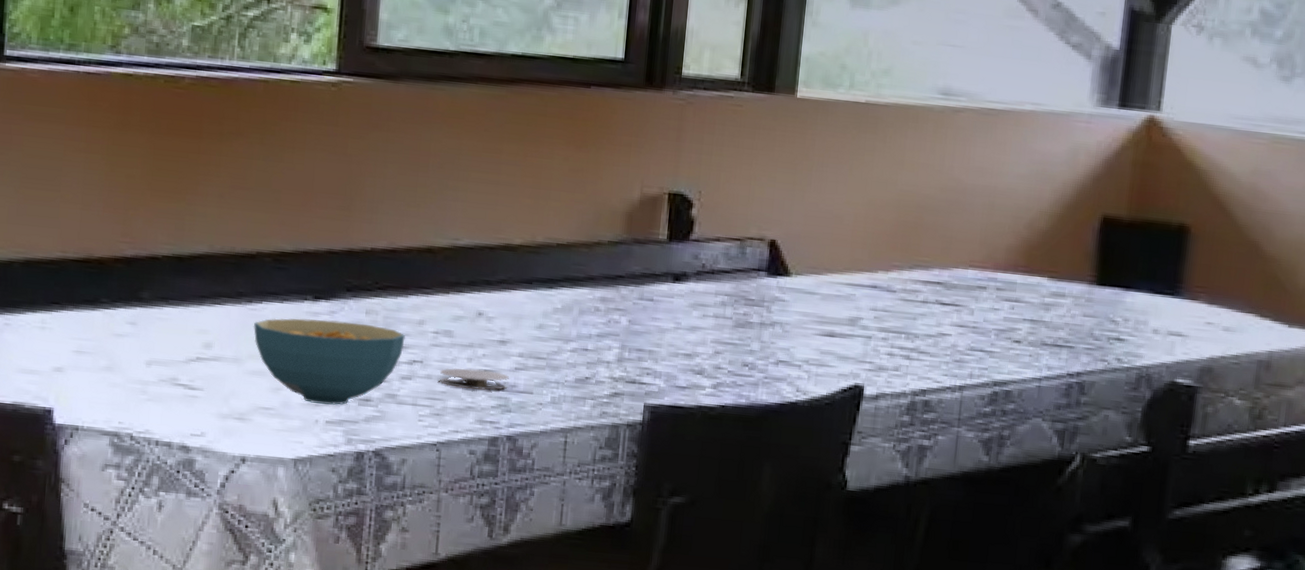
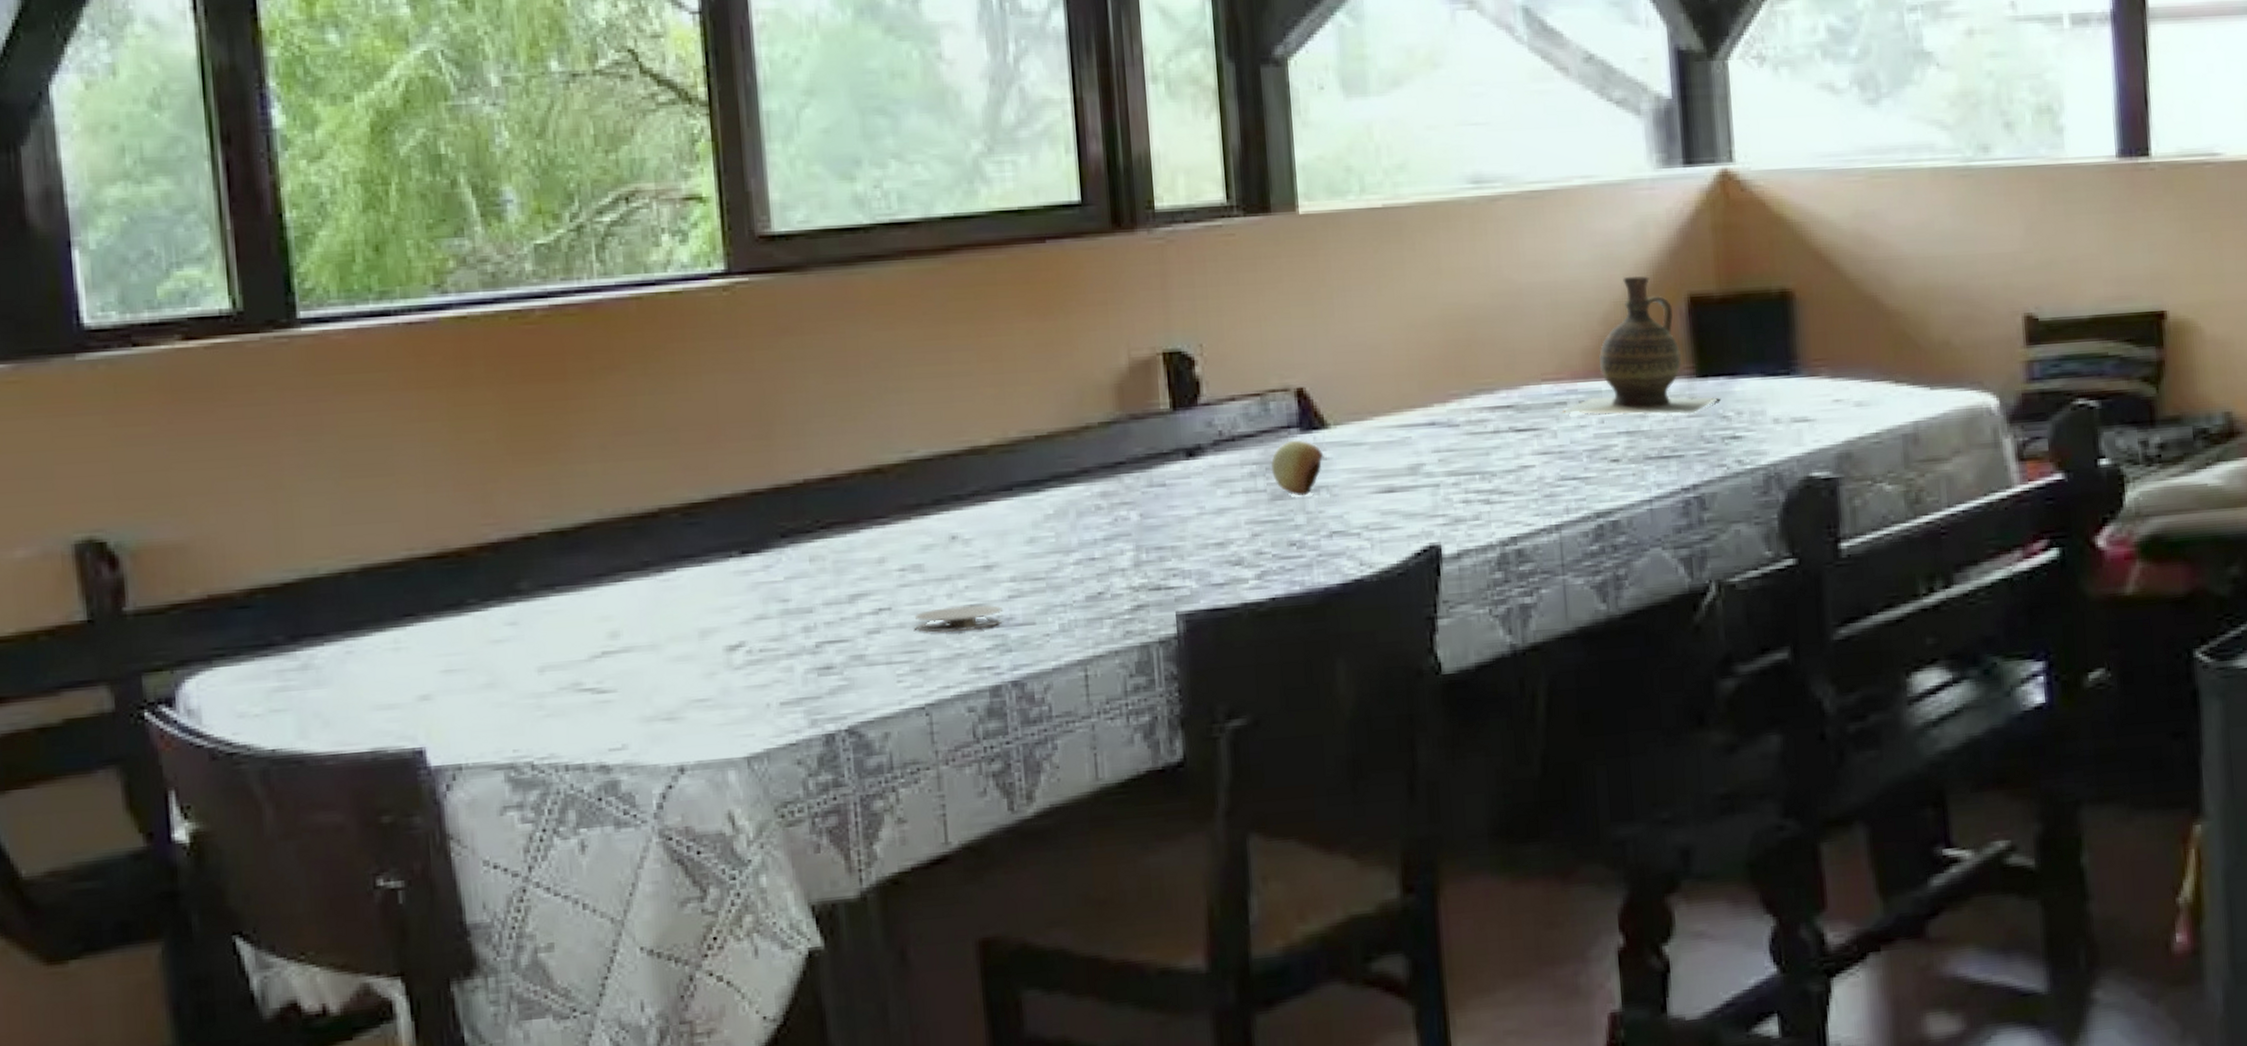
cereal bowl: present [253,318,405,406] -> none [668,574,865,683]
fruit: none [738,281,783,328] -> present [1270,440,1324,496]
ceramic jug: none [979,192,1113,313] -> present [1559,276,1720,415]

